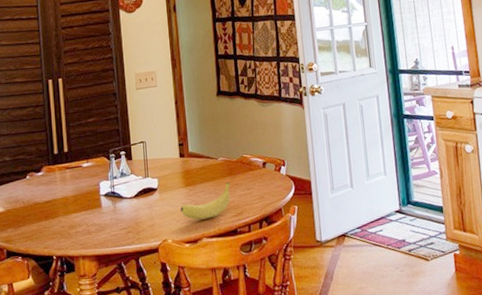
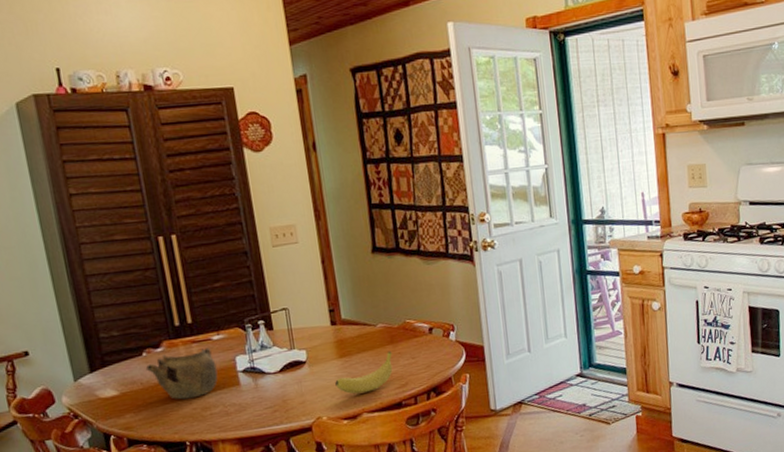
teapot: none [27,173,84,218] -> present [145,348,218,400]

